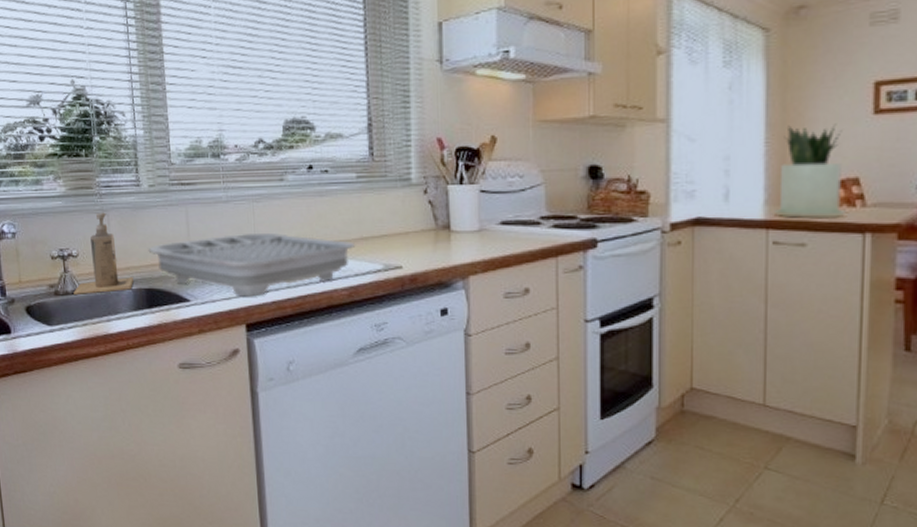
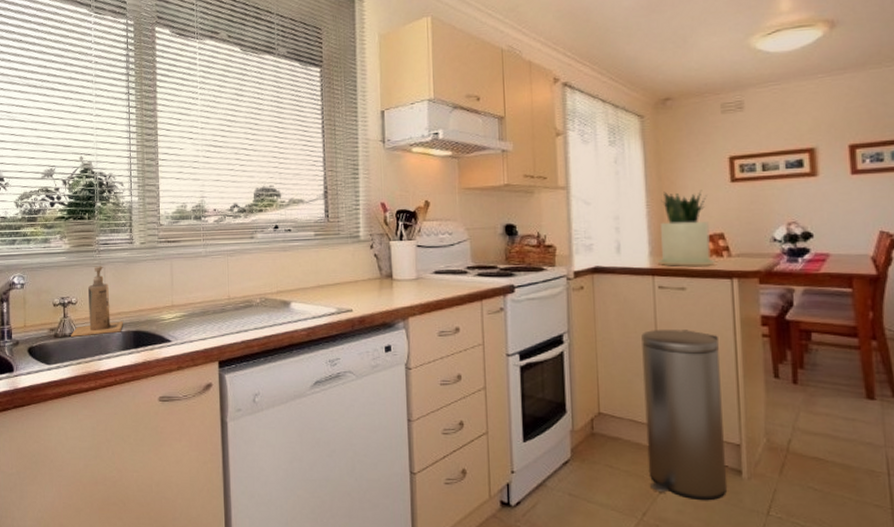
dish rack: present [148,232,355,297] -> none [137,282,313,337]
pedal bin: none [745,294,841,488] -> present [641,330,728,501]

